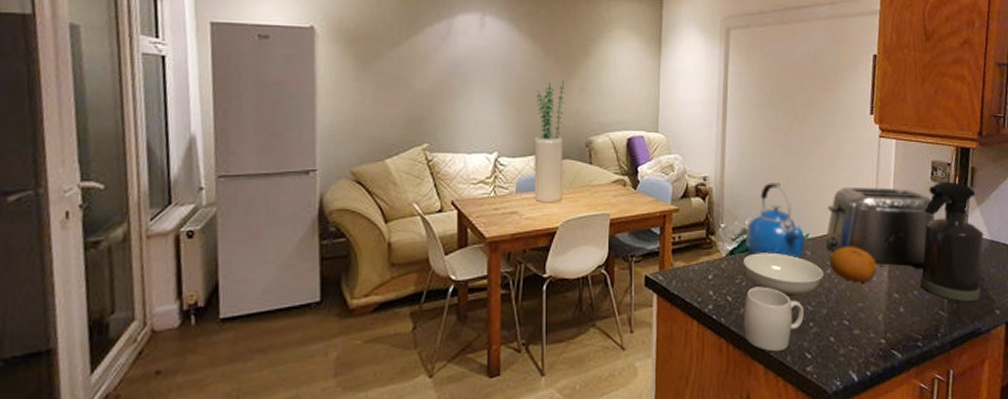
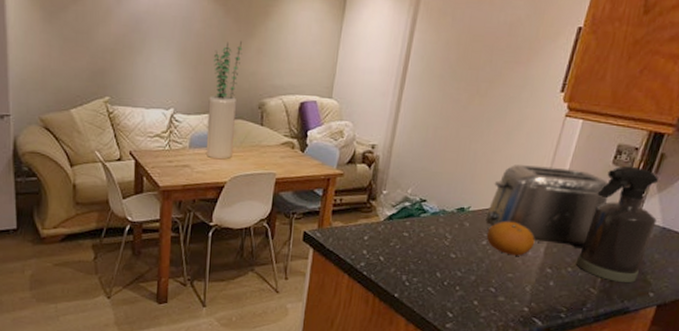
bowl: present [743,252,823,297] -> none [400,220,479,263]
mug: present [744,286,804,352] -> none [391,250,453,309]
kettle: present [745,183,805,259] -> none [405,155,466,229]

